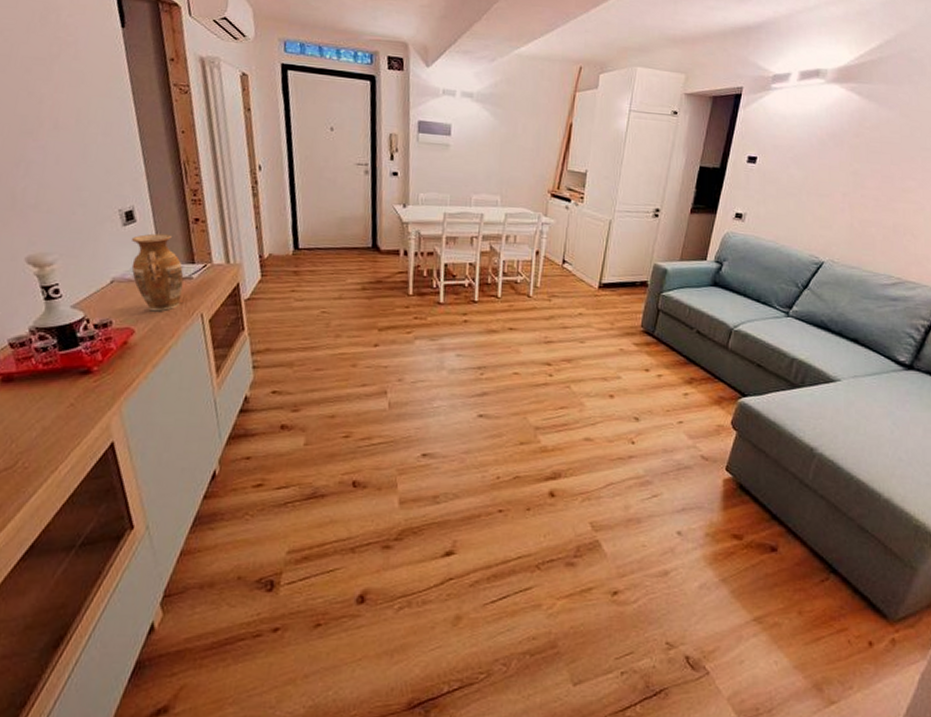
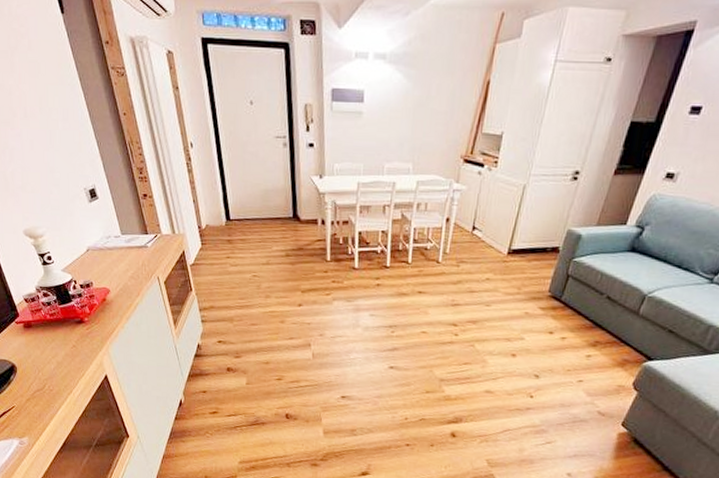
vase: present [131,233,184,312] -> none [96,208,141,275]

